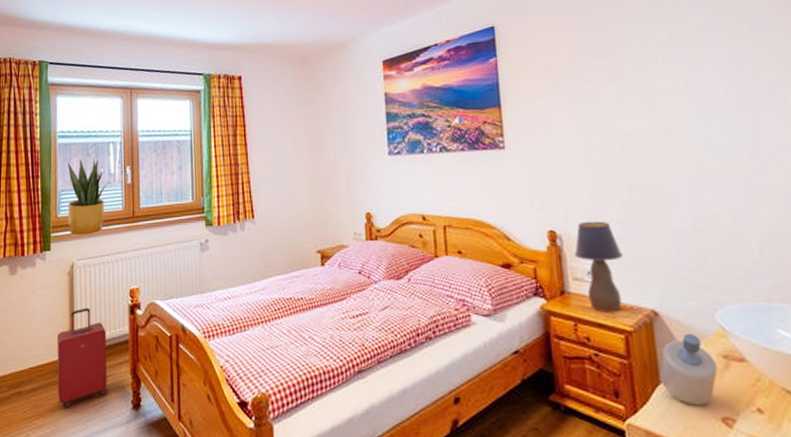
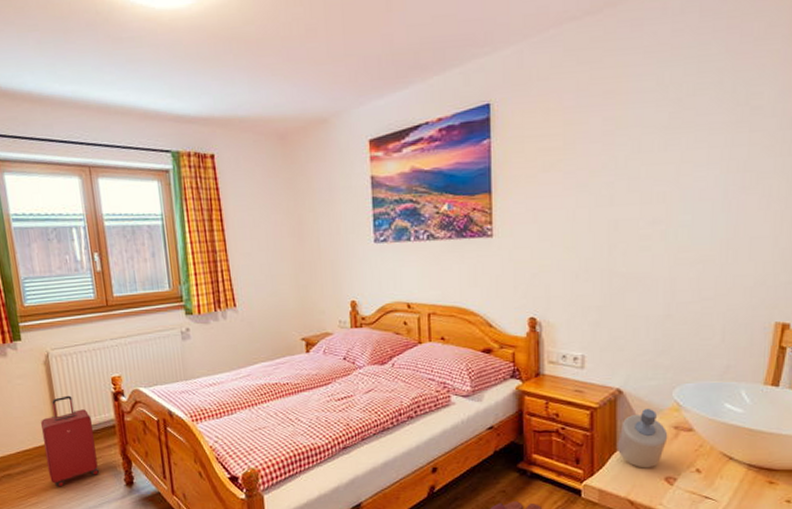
planter: present [67,157,108,236] -> none [26,243,76,325]
table lamp: present [575,221,623,313] -> none [552,308,597,392]

